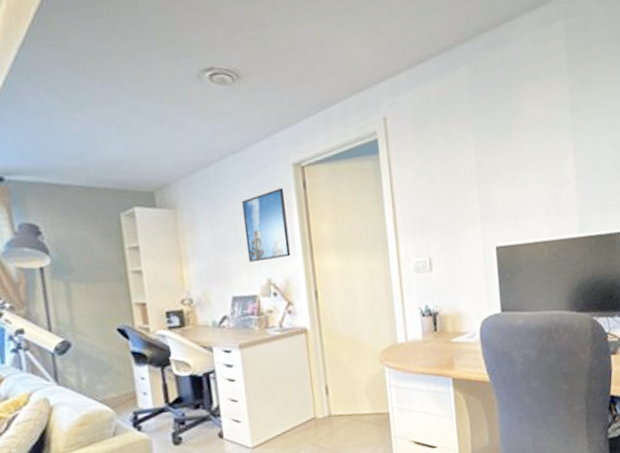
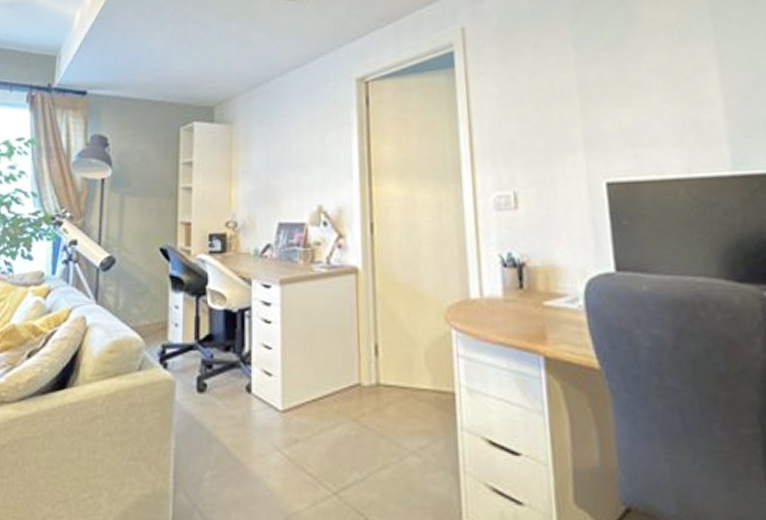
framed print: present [242,188,291,263] -> none [298,105,346,185]

